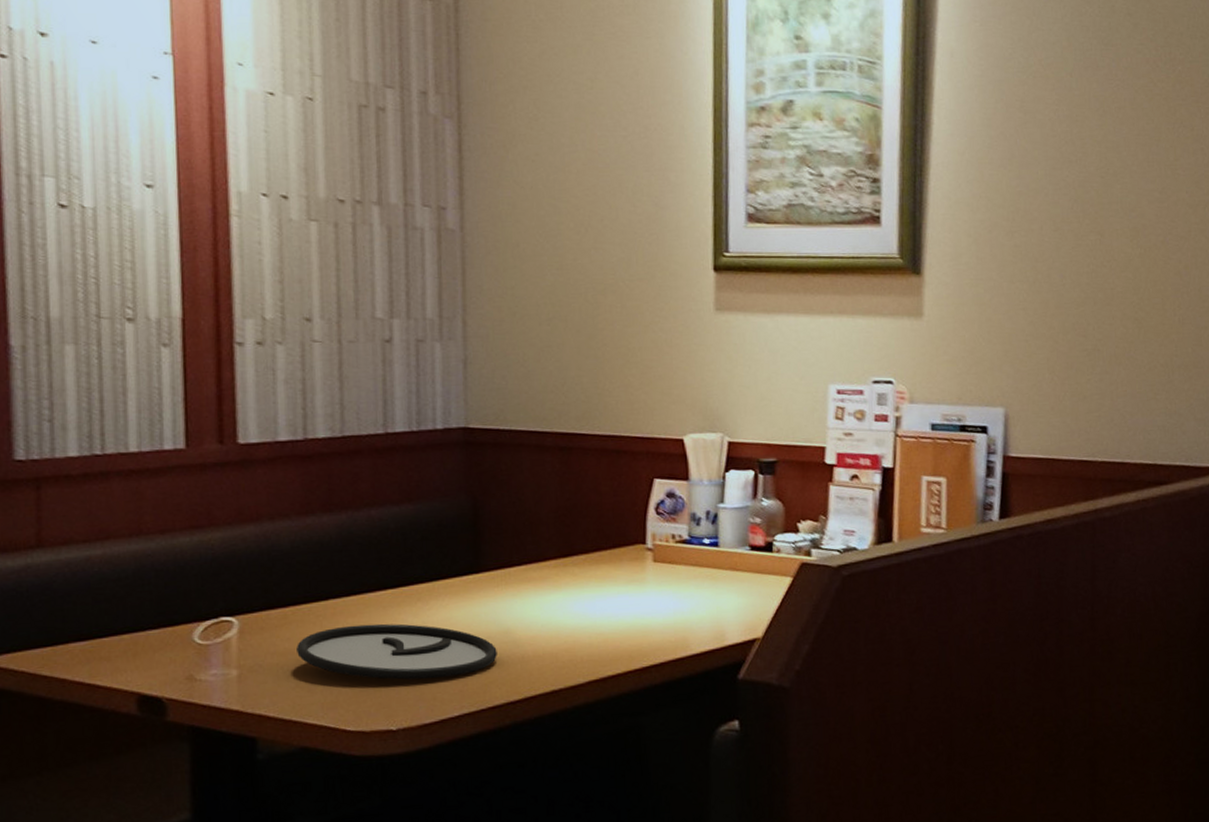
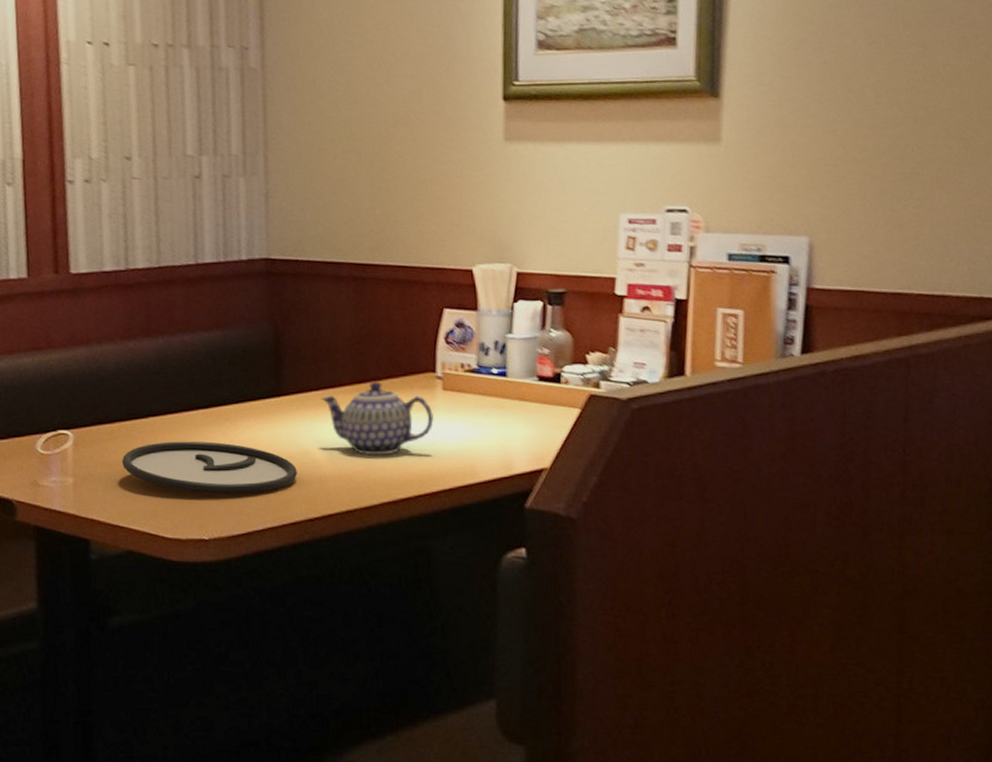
teapot: none [523,553,644,633] -> present [321,380,434,456]

